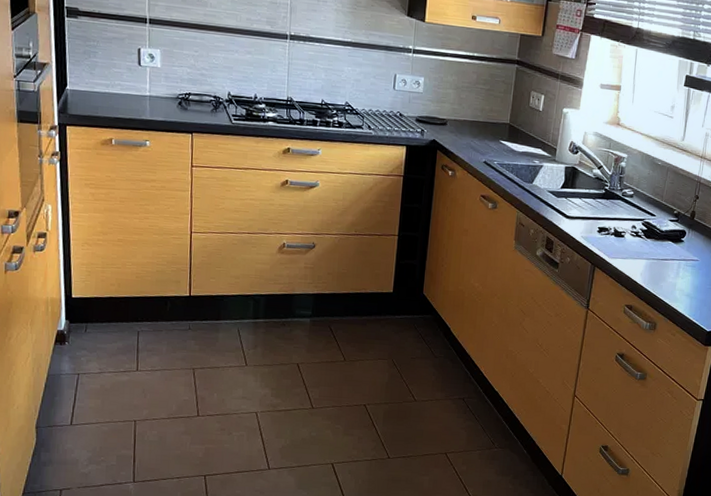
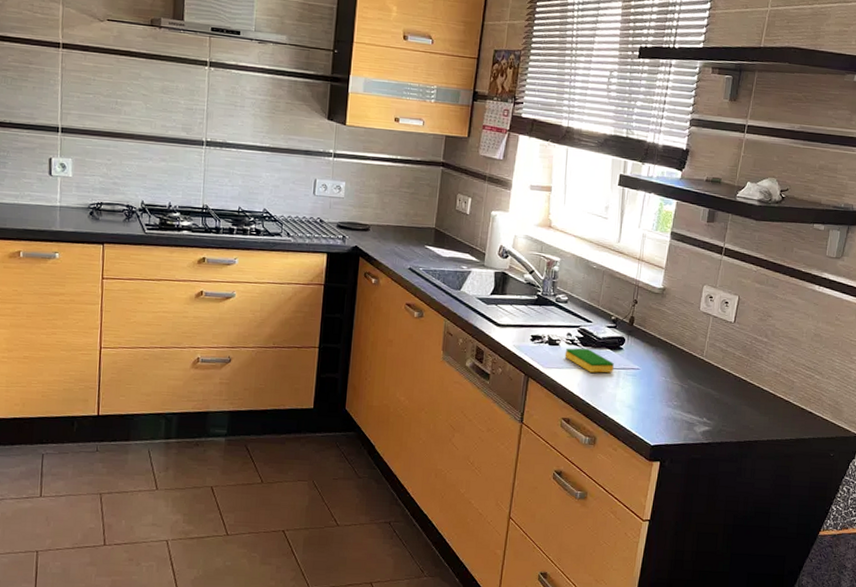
dish sponge: none [629,239,675,264] -> present [564,348,614,373]

